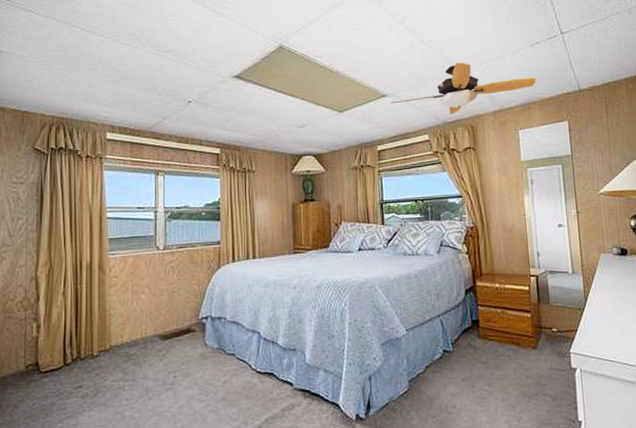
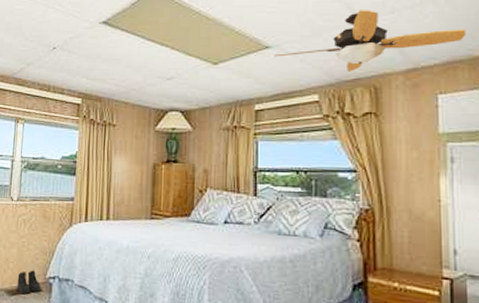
boots: none [170,313,195,338] -> present [17,270,41,295]

